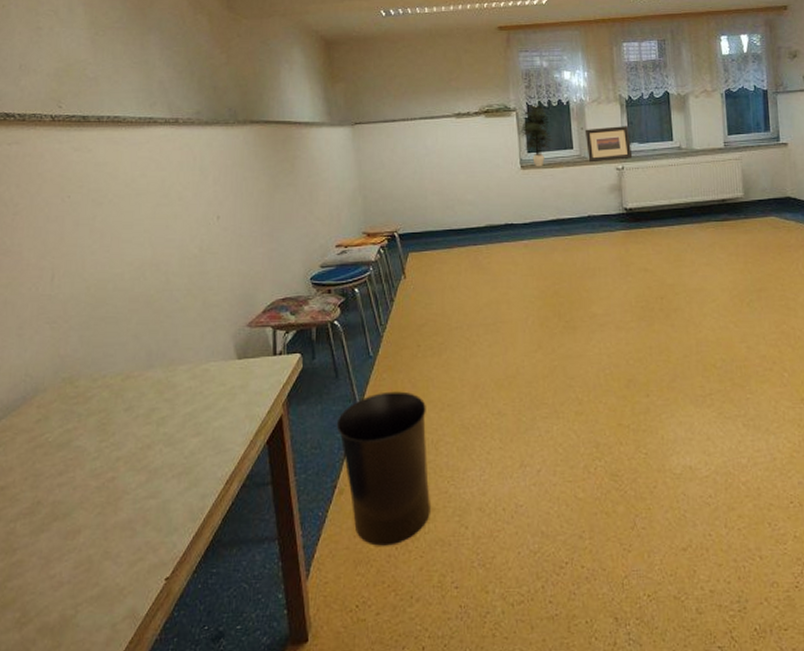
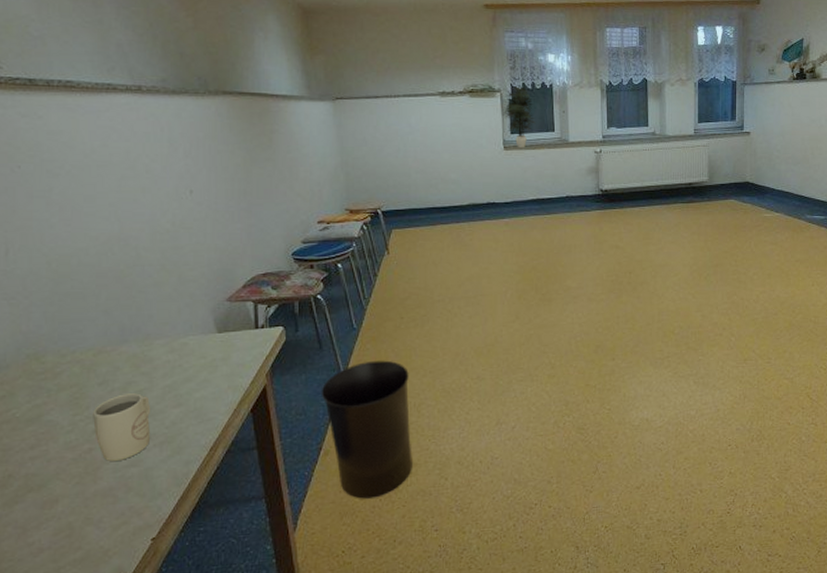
mug: none [117,420,172,491] -> present [93,393,151,461]
picture frame: present [584,126,633,163] -> none [566,110,610,145]

